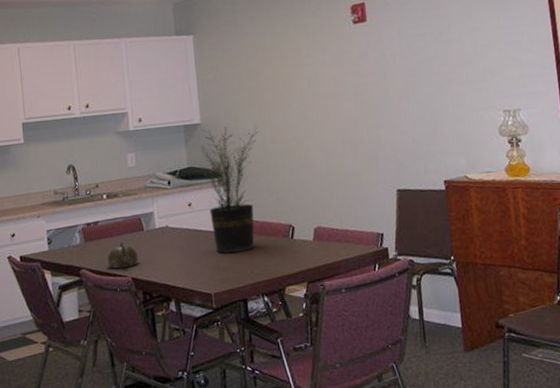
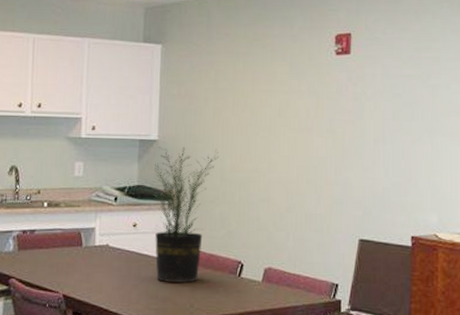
teapot: present [107,242,139,269] -> none [39,255,74,283]

